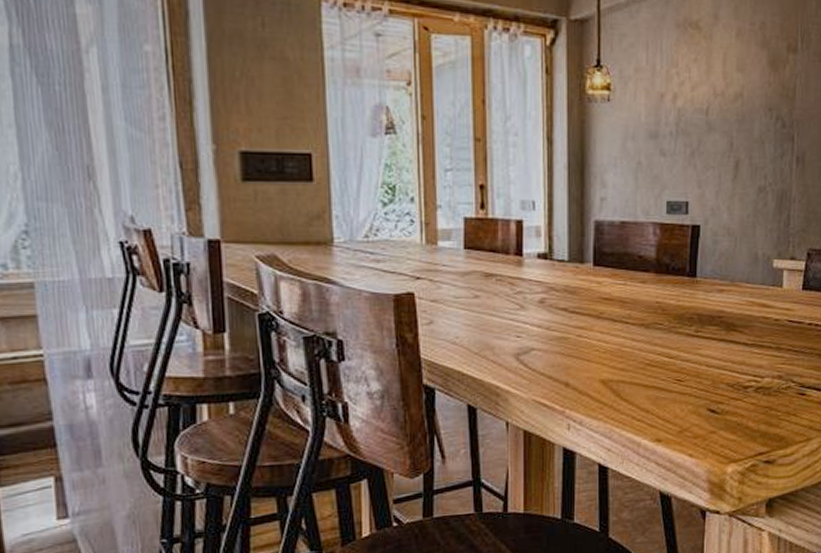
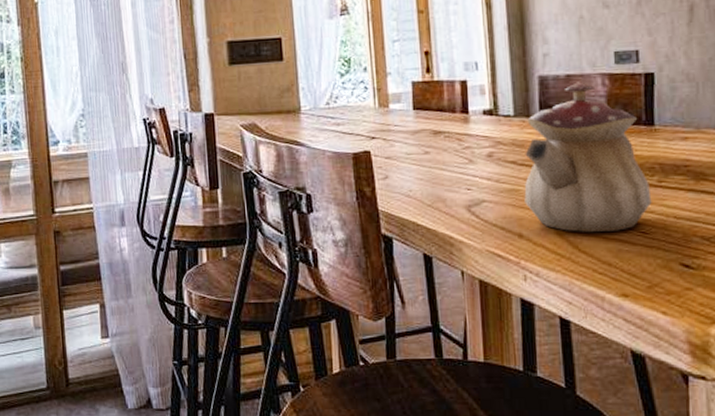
teapot: none [573,229,689,381] -> present [524,82,652,232]

